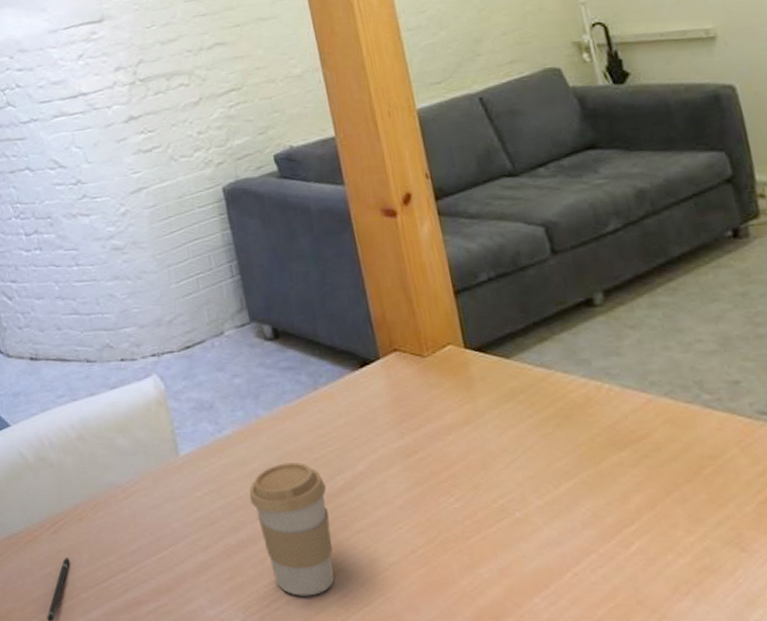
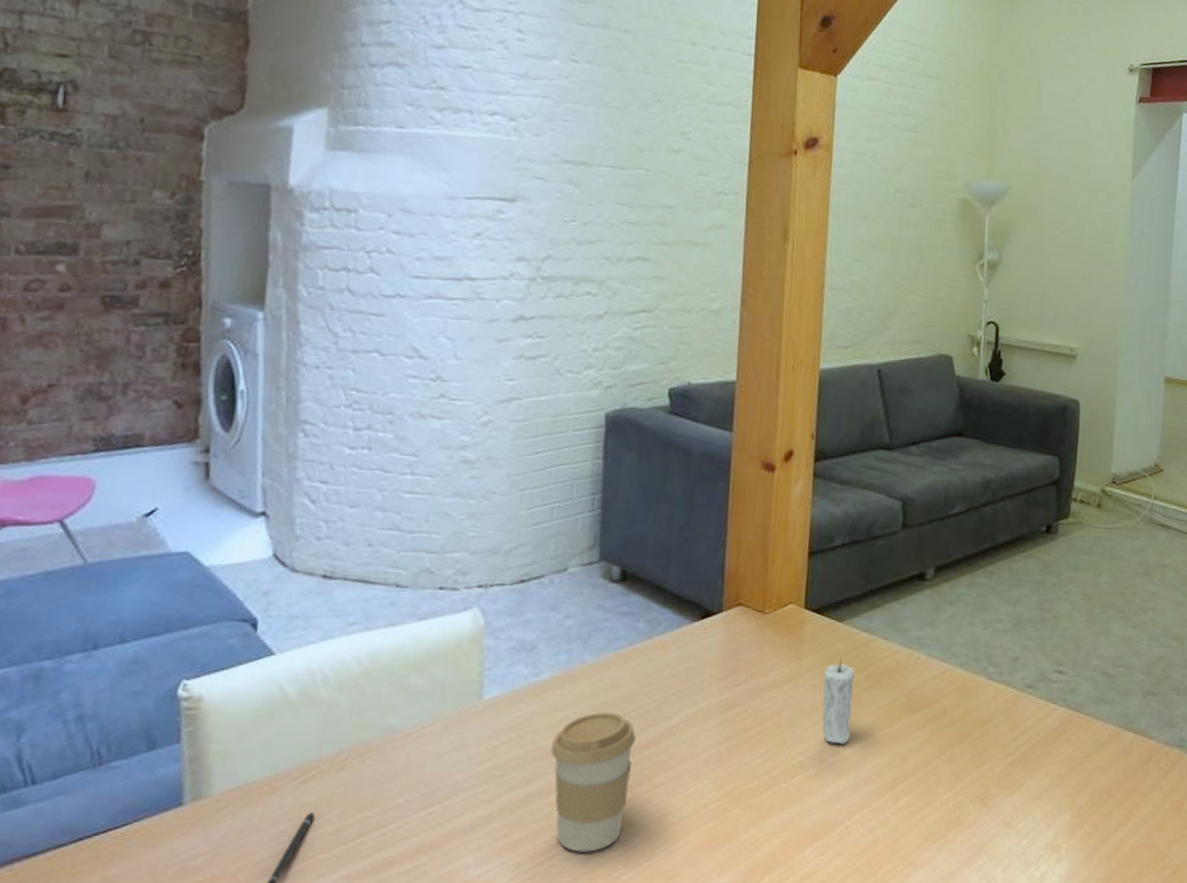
candle: none [504,396,553,486] -> present [822,658,855,744]

